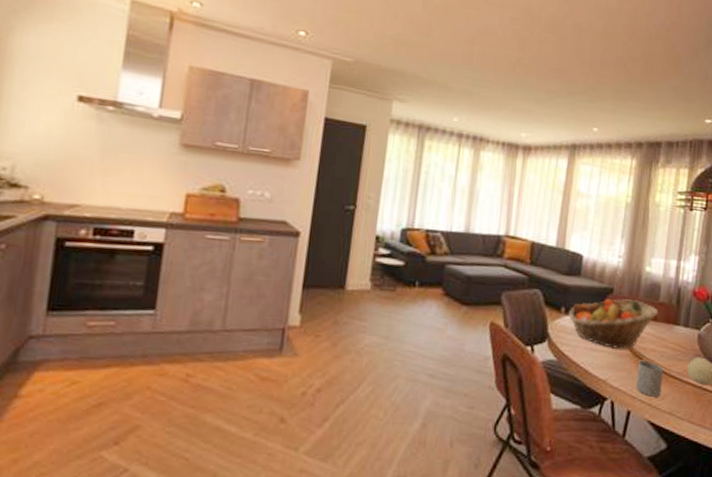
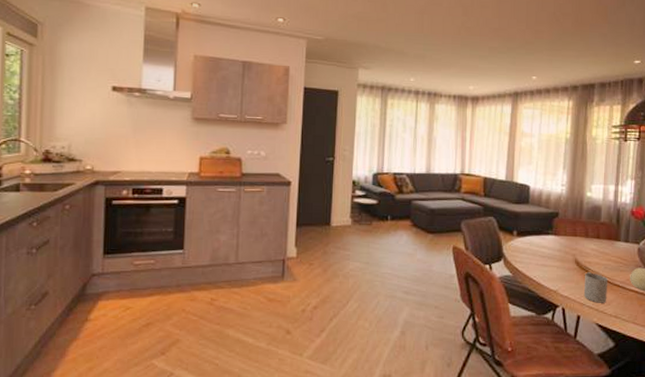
fruit basket: present [569,299,659,349] -> none [520,221,601,264]

